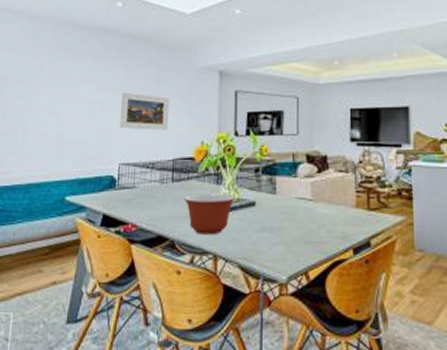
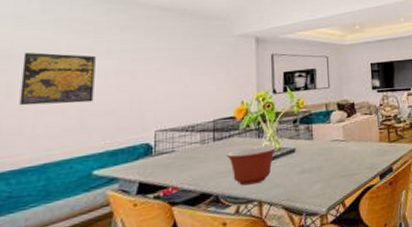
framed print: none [12,77,72,129] -> present [19,52,96,106]
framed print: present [119,92,170,130] -> none [154,61,207,97]

